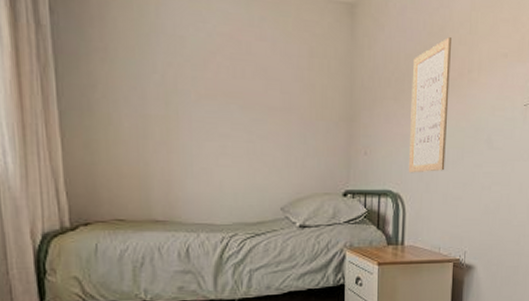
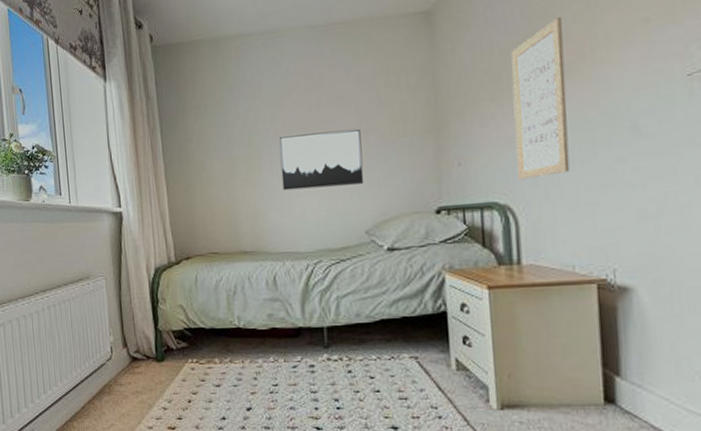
wall art: none [200,101,283,162] -> present [279,129,364,191]

